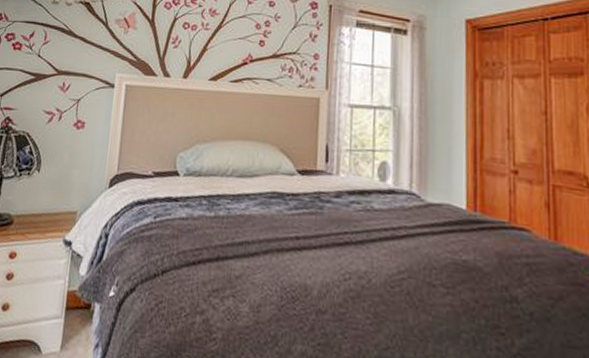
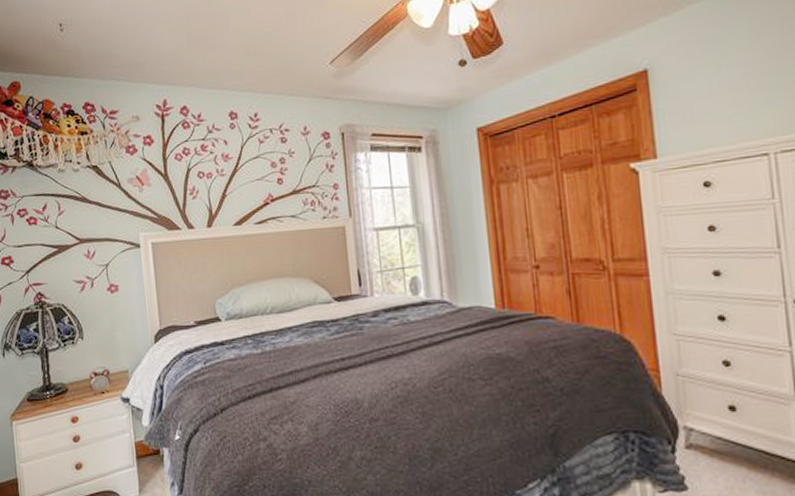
alarm clock: none [34,203,59,233] -> present [88,367,111,395]

